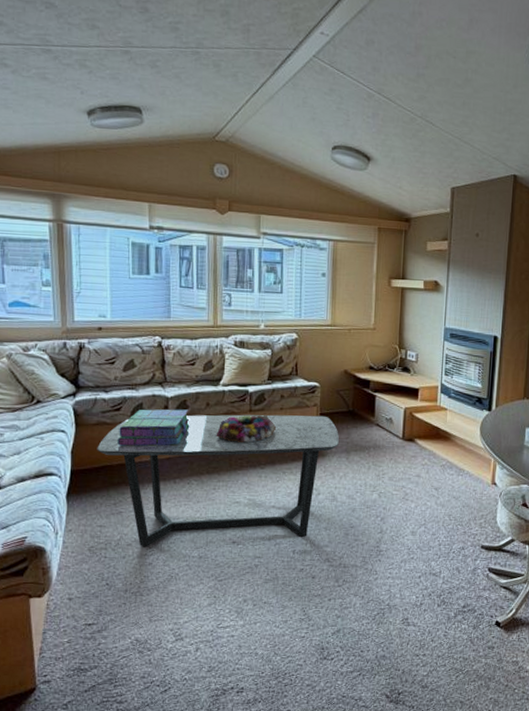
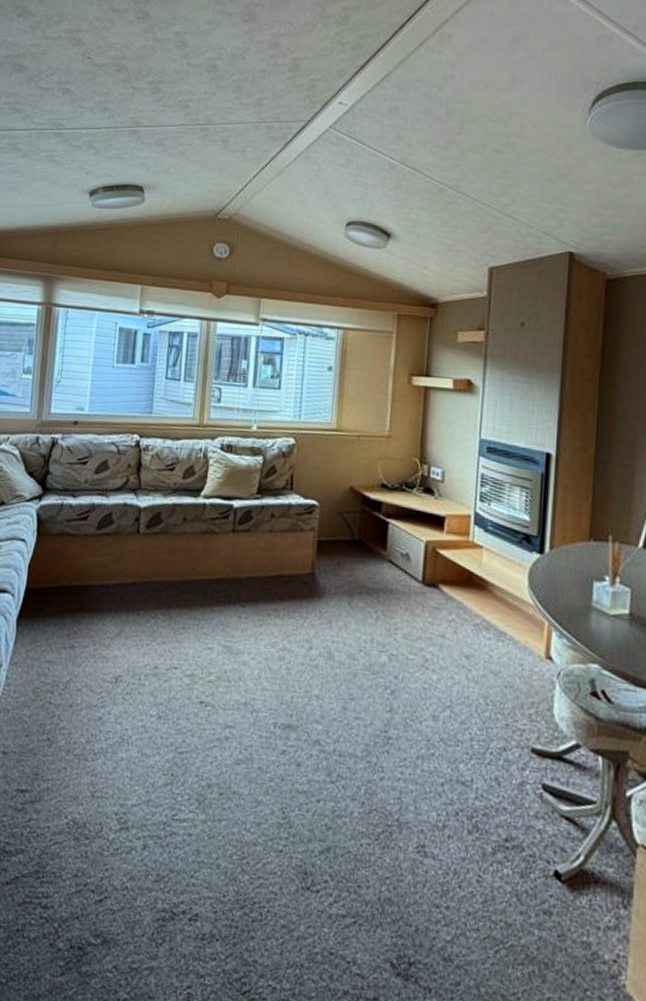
coffee table: present [97,414,339,547] -> none [56,531,340,707]
stack of books: present [117,409,190,447] -> none [79,520,163,568]
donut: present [216,414,276,443] -> none [191,536,263,571]

